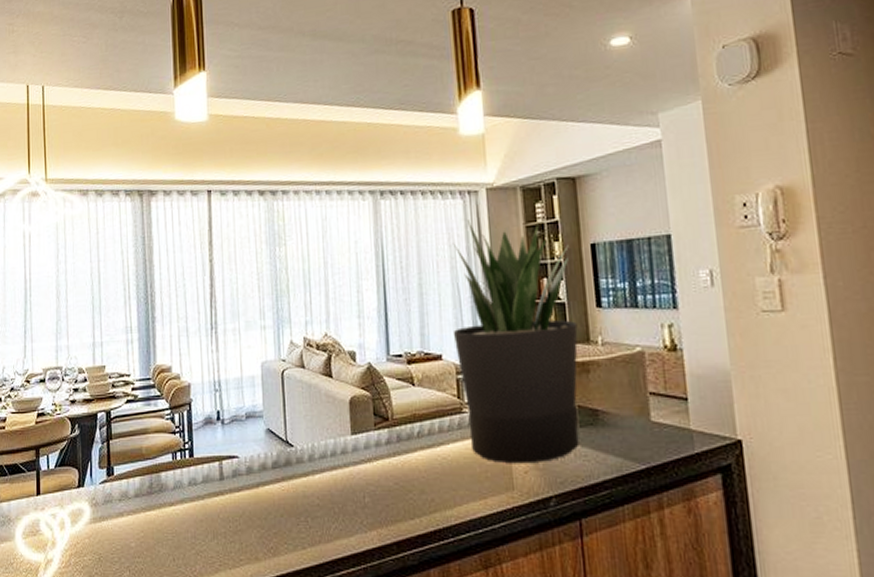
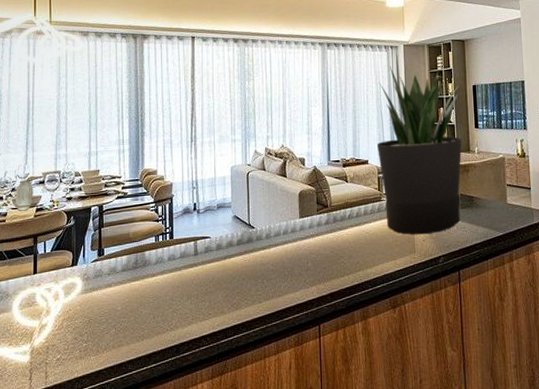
vase: none [15,378,34,415] -> present [15,180,33,210]

